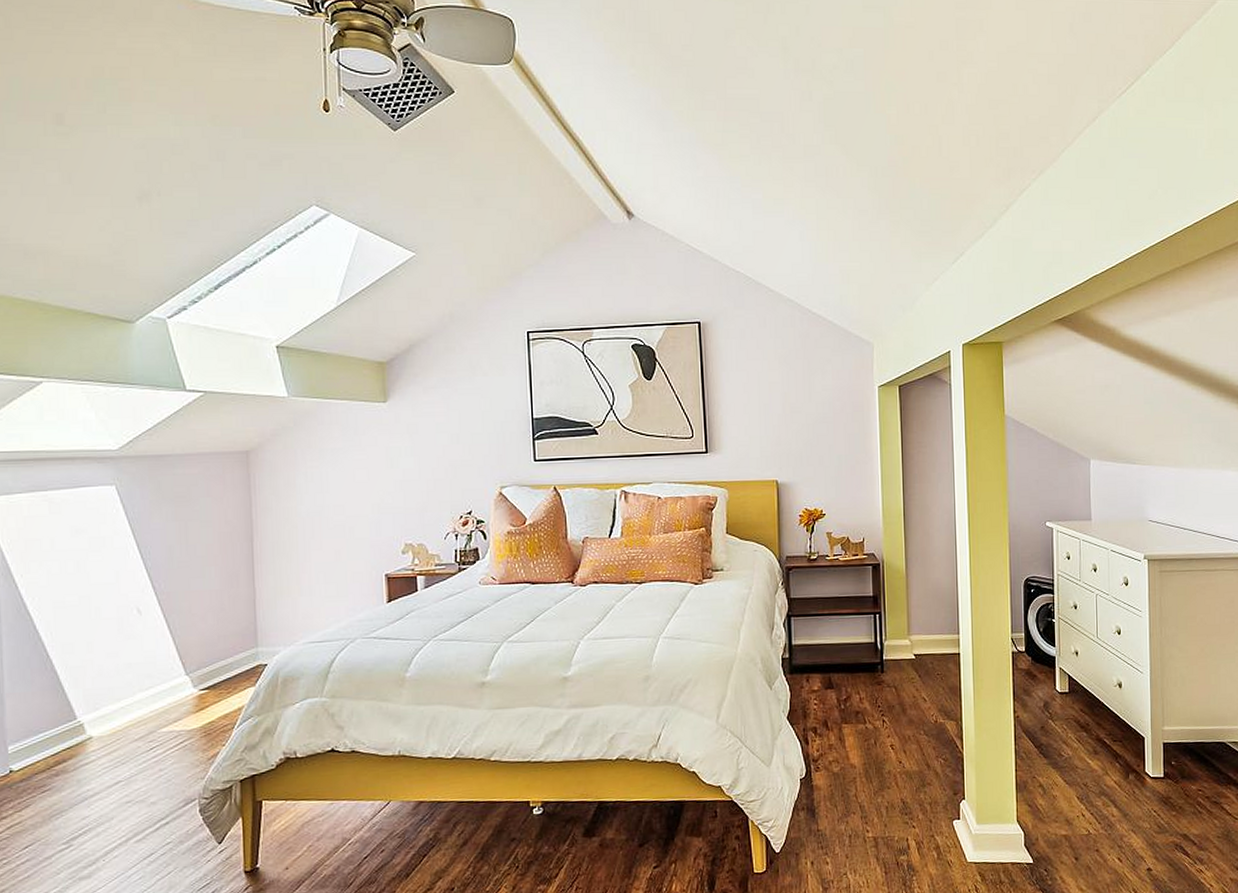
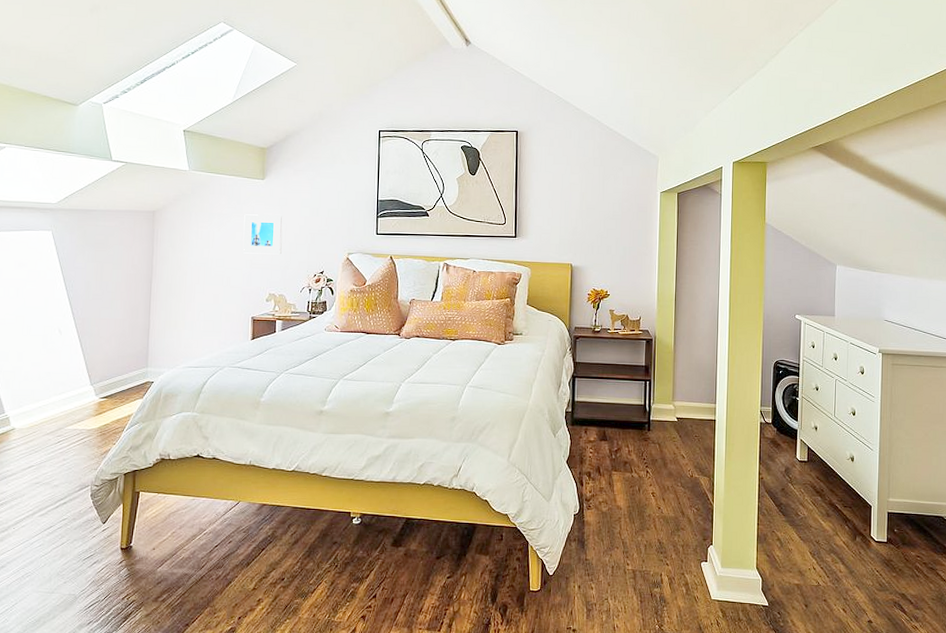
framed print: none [365,446,416,496] -> present [243,214,283,255]

